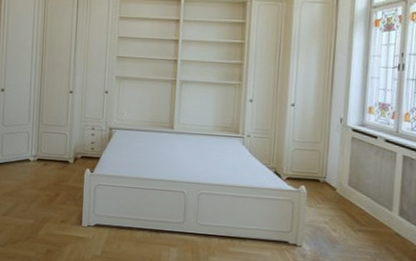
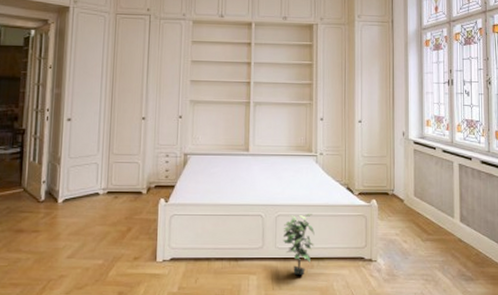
potted plant: none [204,193,238,253] -> present [282,213,315,276]

